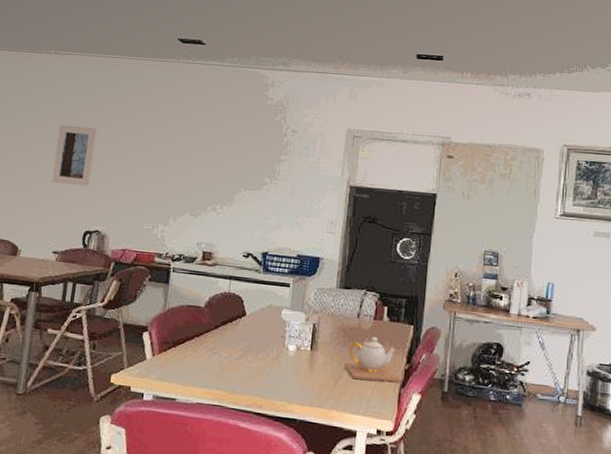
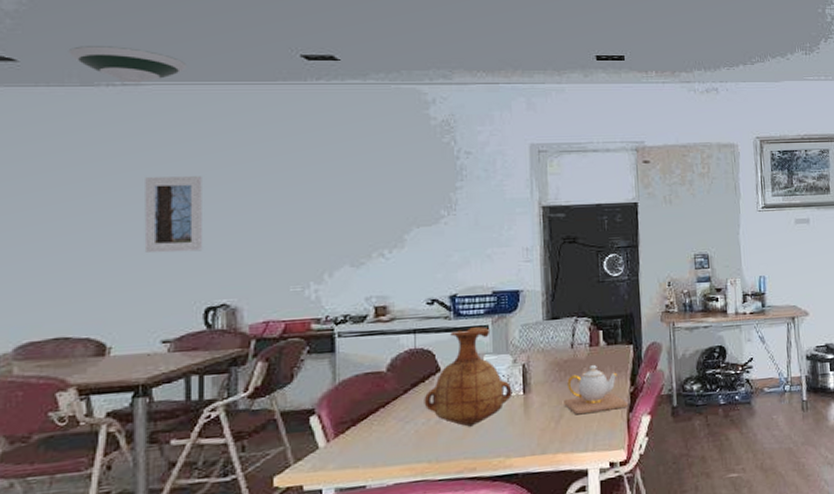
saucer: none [25,22,99,53] -> present [68,46,188,84]
vase: none [229,283,302,369] -> present [424,327,513,427]

